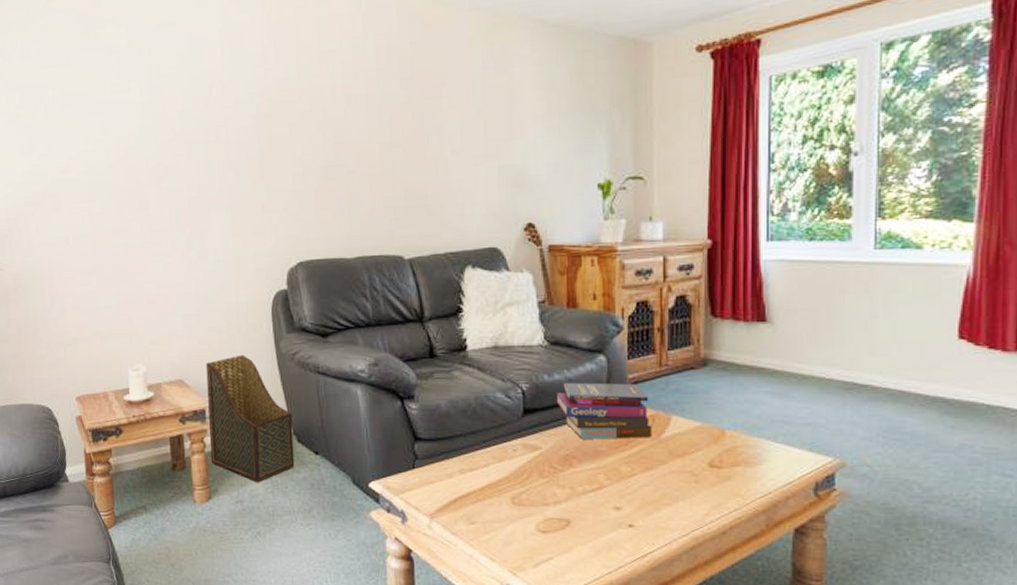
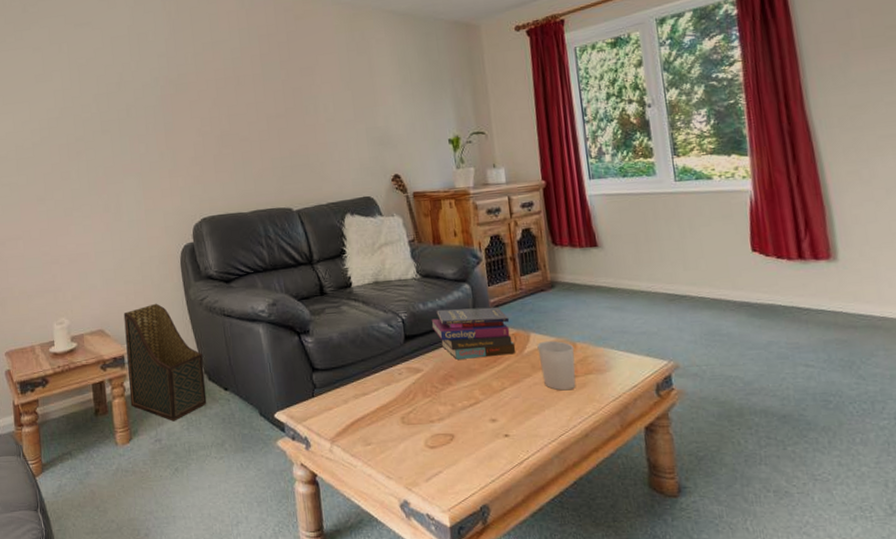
candle holder: none [678,425,722,482] -> present [537,340,576,391]

